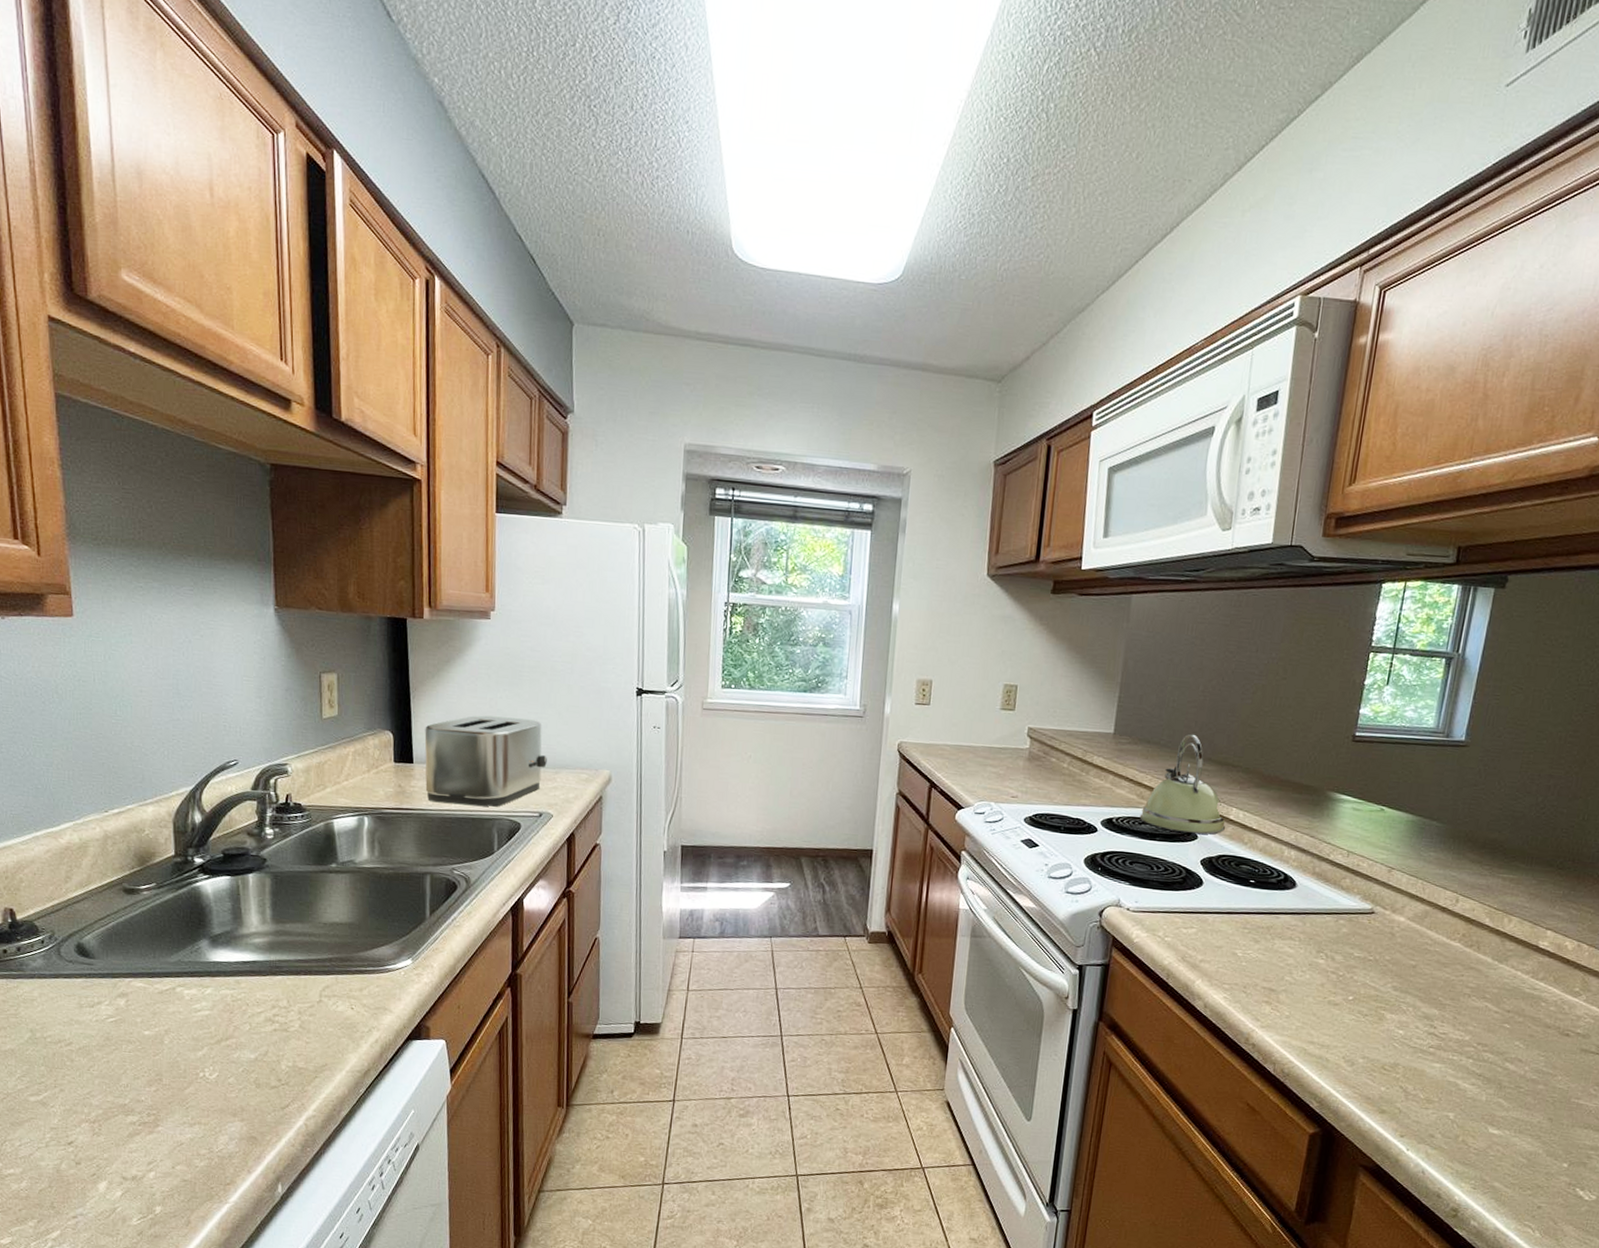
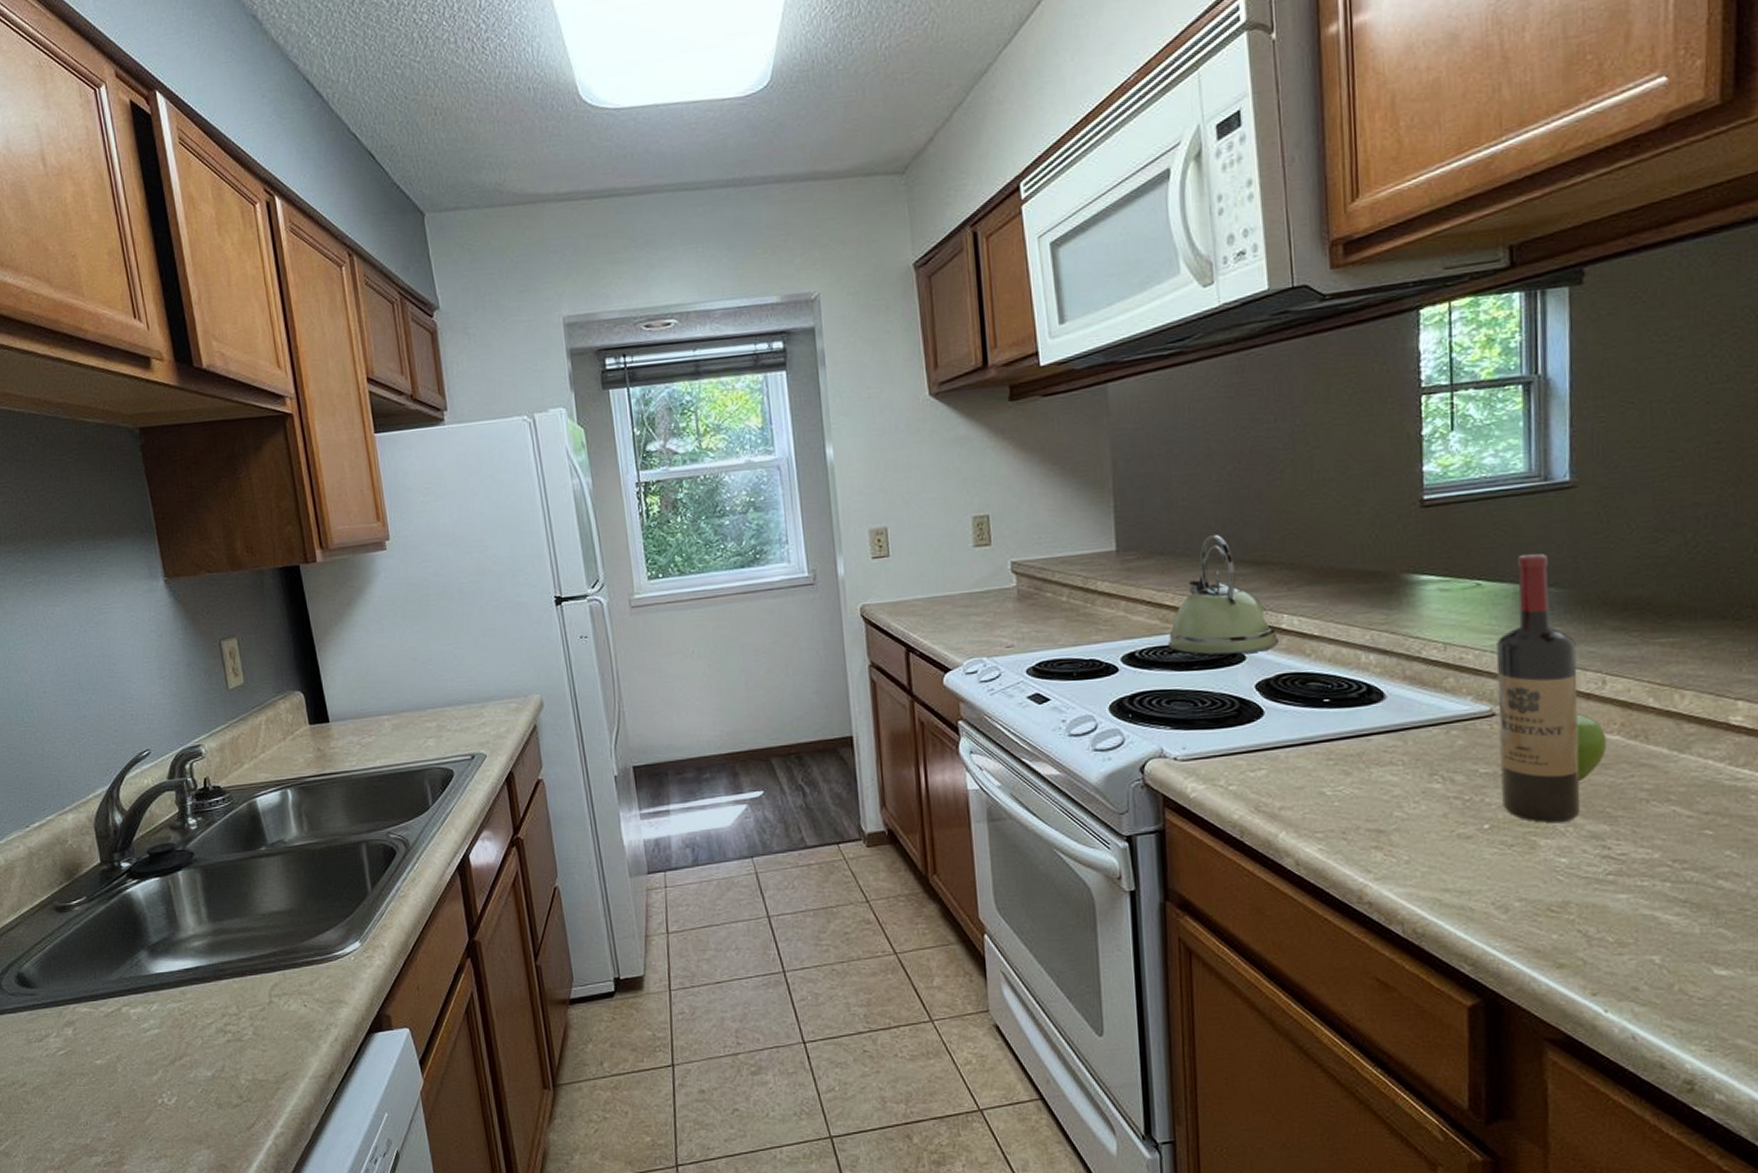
toaster: present [424,715,547,807] -> none [336,652,471,762]
wine bottle: none [1365,792,1443,1004] -> present [1495,553,1581,823]
fruit: none [1423,922,1451,973] -> present [1575,714,1607,781]

